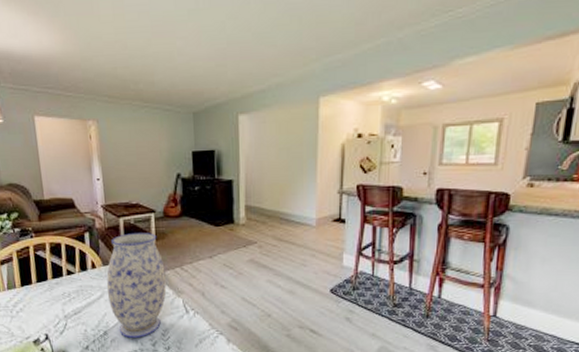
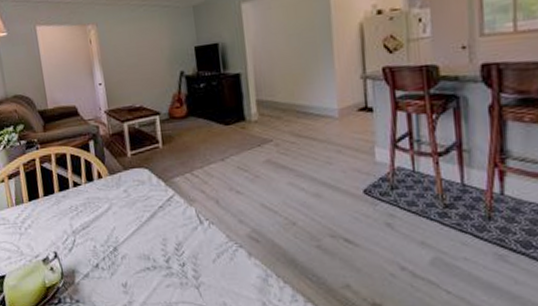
vase: present [106,233,167,339] -> none [113,137,177,255]

